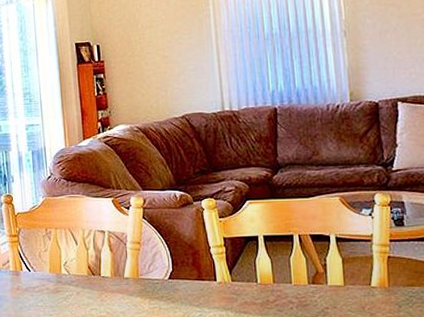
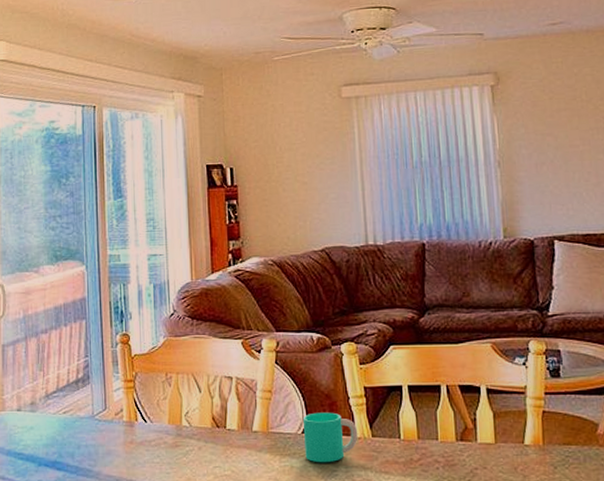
cup: none [168,260,219,305] -> present [302,412,358,463]

